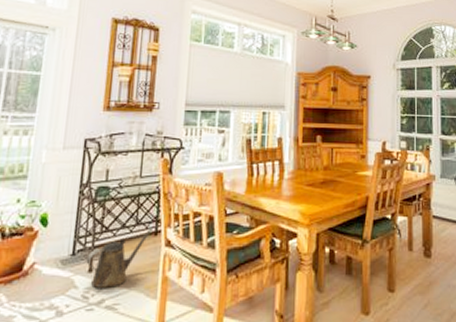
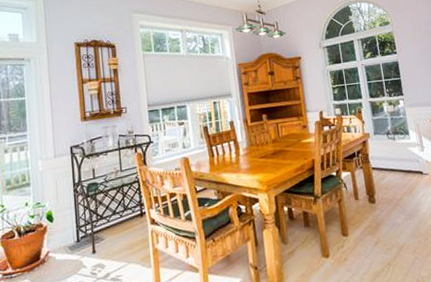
watering can: present [86,228,154,288] -> none [89,211,139,265]

